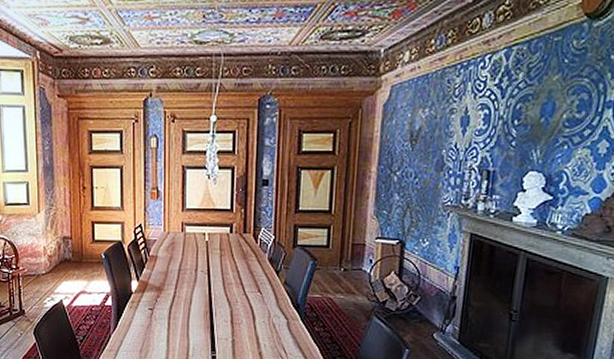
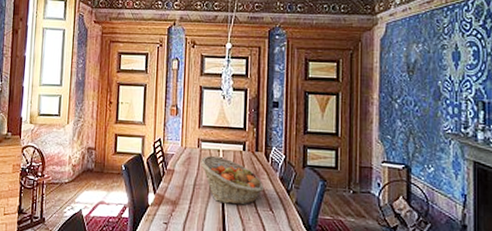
fruit basket: none [185,239,252,288] -> present [201,155,263,205]

